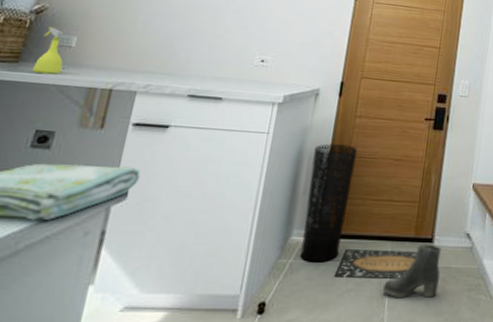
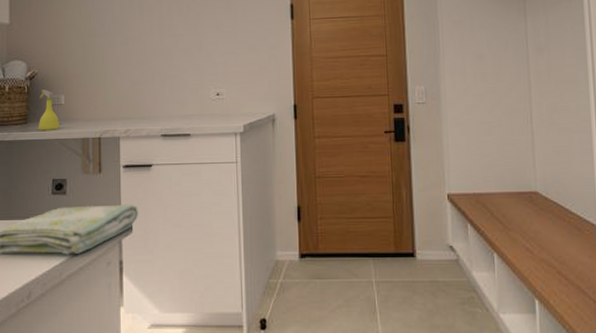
umbrella stand: present [300,144,358,263] -> none [282,166,324,281]
doormat: present [335,249,418,279] -> none [324,267,401,294]
boot: present [382,244,441,299] -> none [372,258,429,313]

